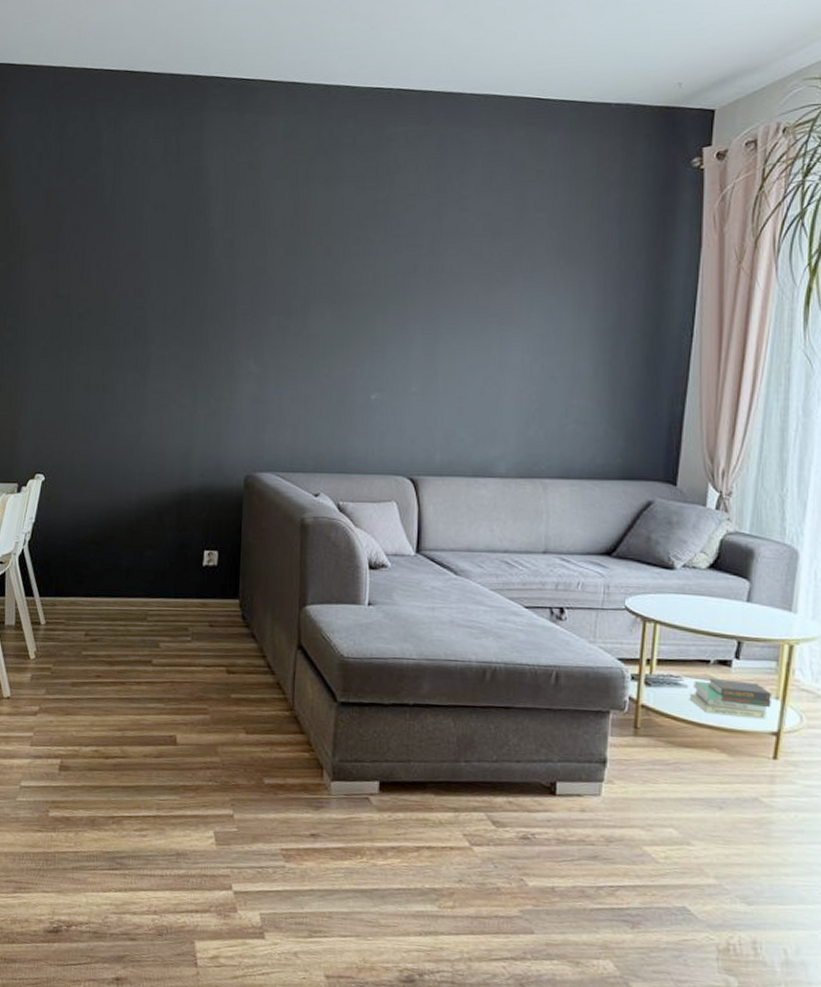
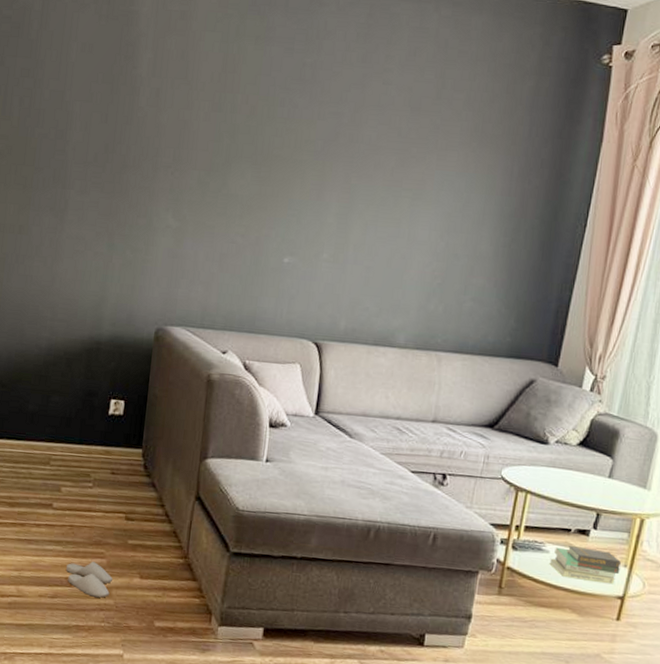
slippers: none [169,718,217,756] -> present [65,562,113,598]

